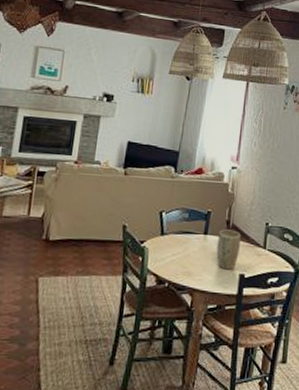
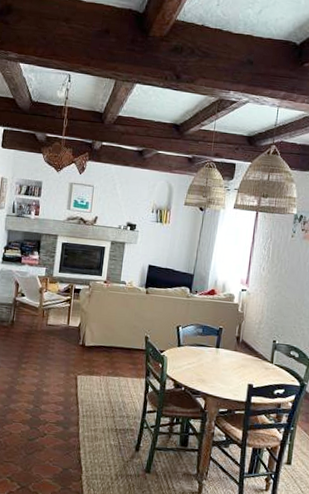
plant pot: present [216,229,241,270] -> none [227,344,250,380]

